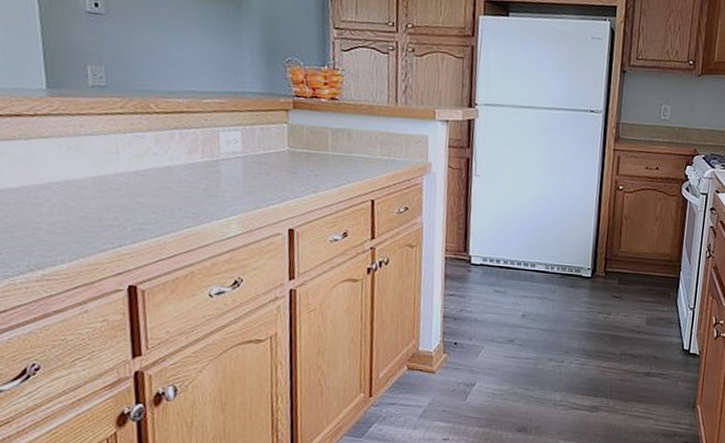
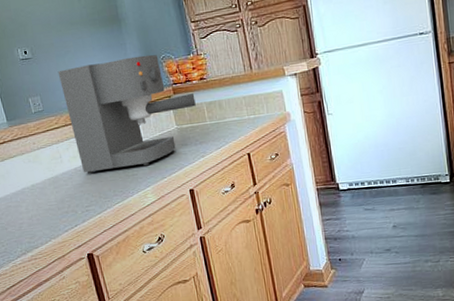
coffee maker: none [138,41,320,189] -> present [58,54,196,174]

